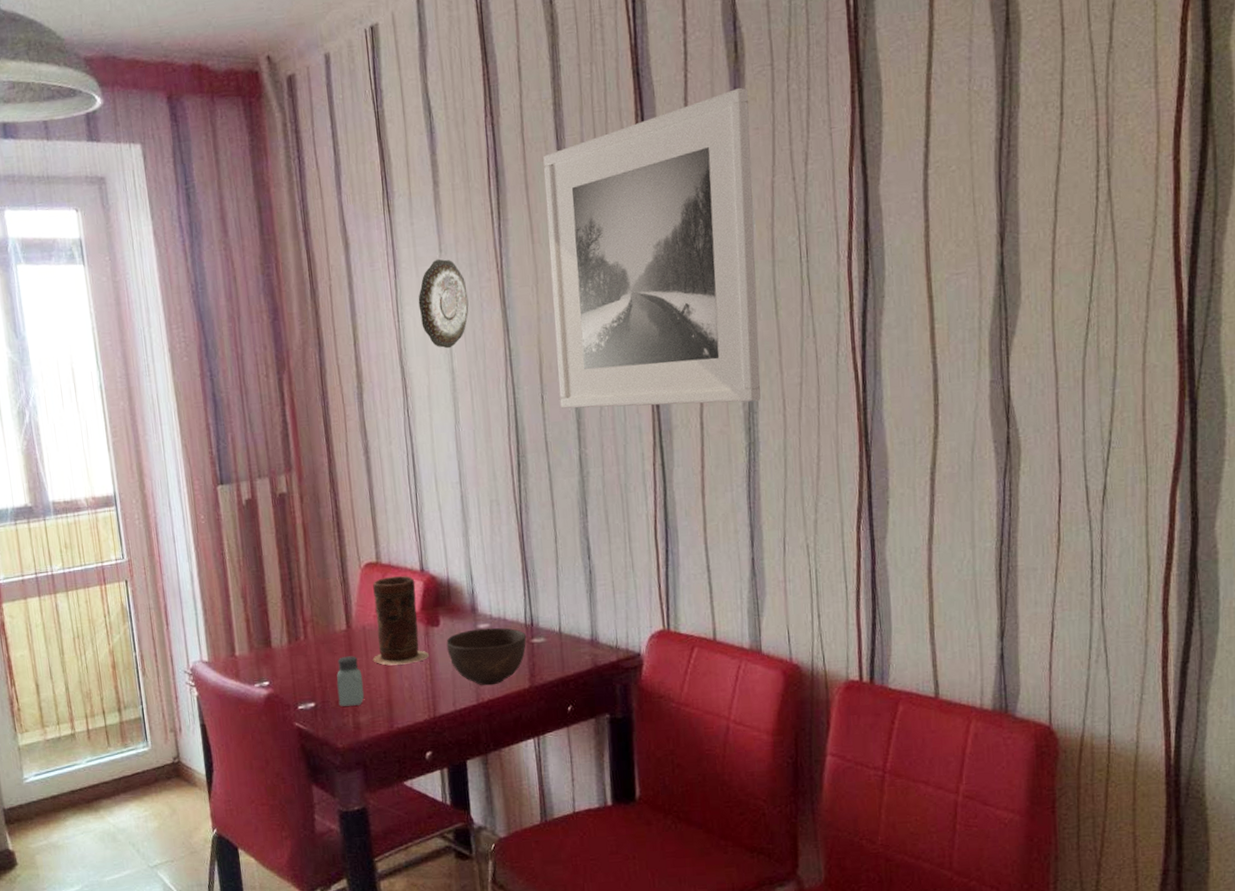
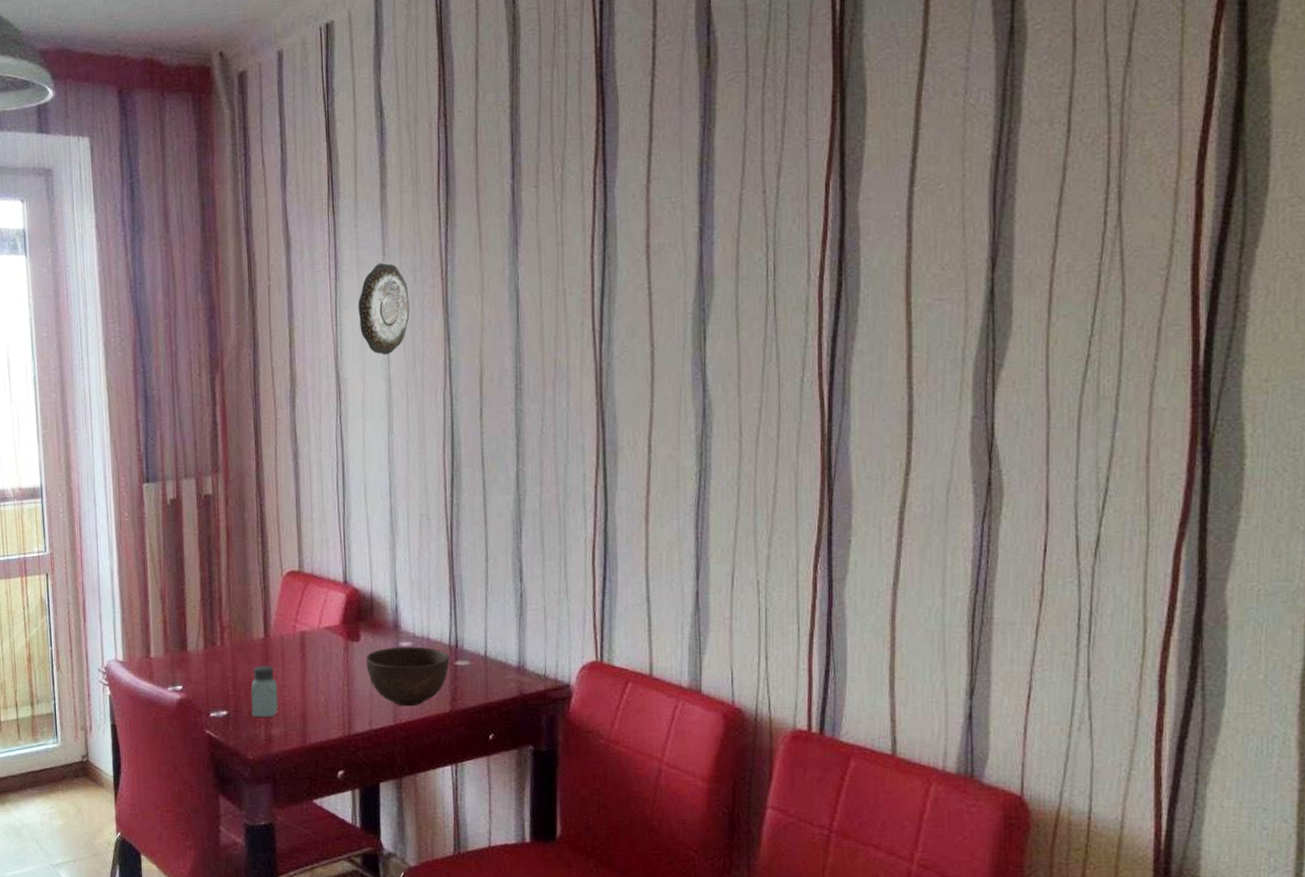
vase: present [372,576,430,666] -> none [289,586,348,678]
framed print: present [543,87,761,409] -> none [496,94,720,426]

